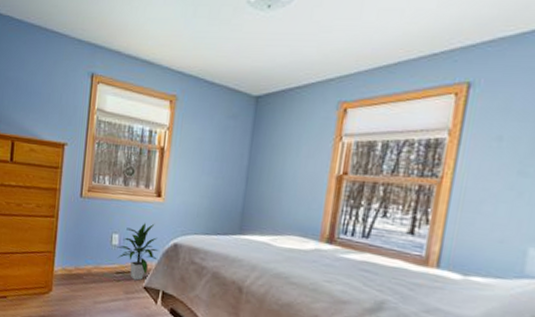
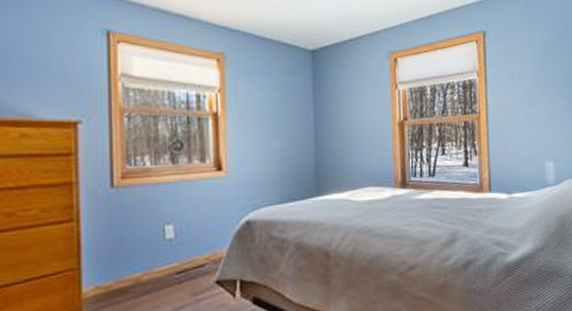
indoor plant: present [117,222,159,281] -> none [173,202,229,276]

